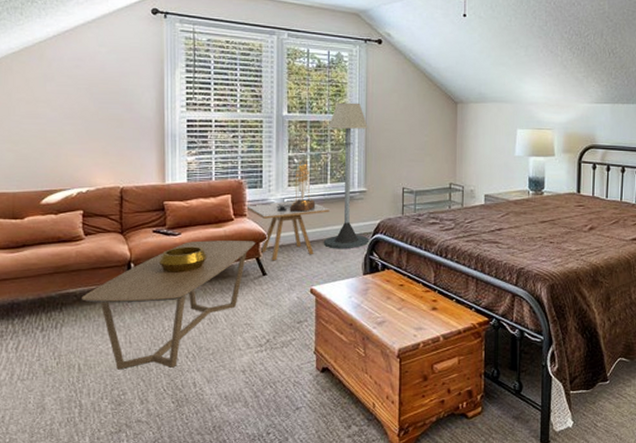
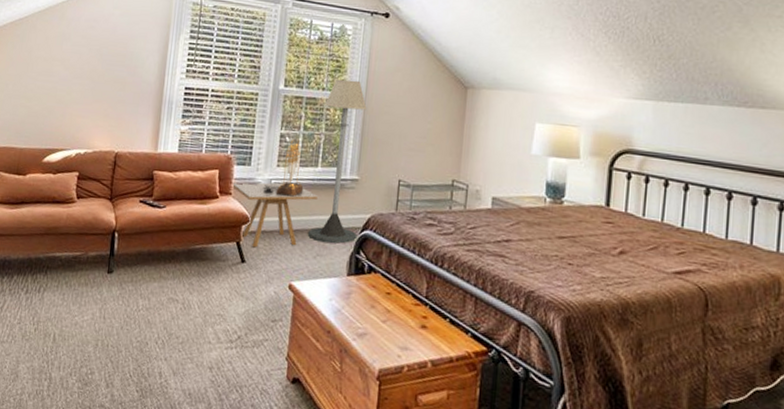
coffee table: present [82,240,256,370] -> none [66,216,239,352]
decorative bowl: present [158,246,207,273] -> none [141,220,188,250]

